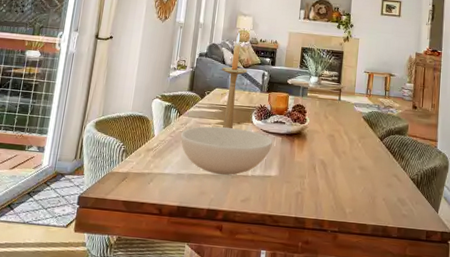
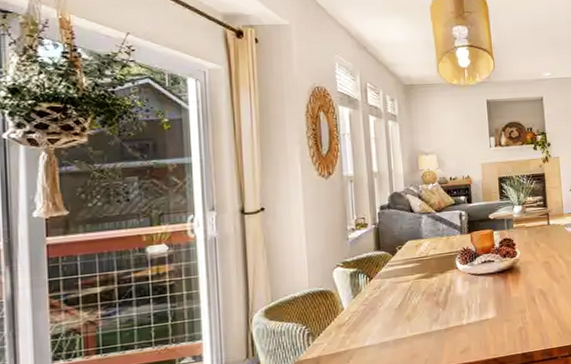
bowl: present [180,126,273,176] -> none [375,277,484,333]
candlestick: present [221,32,248,129] -> none [410,174,442,282]

